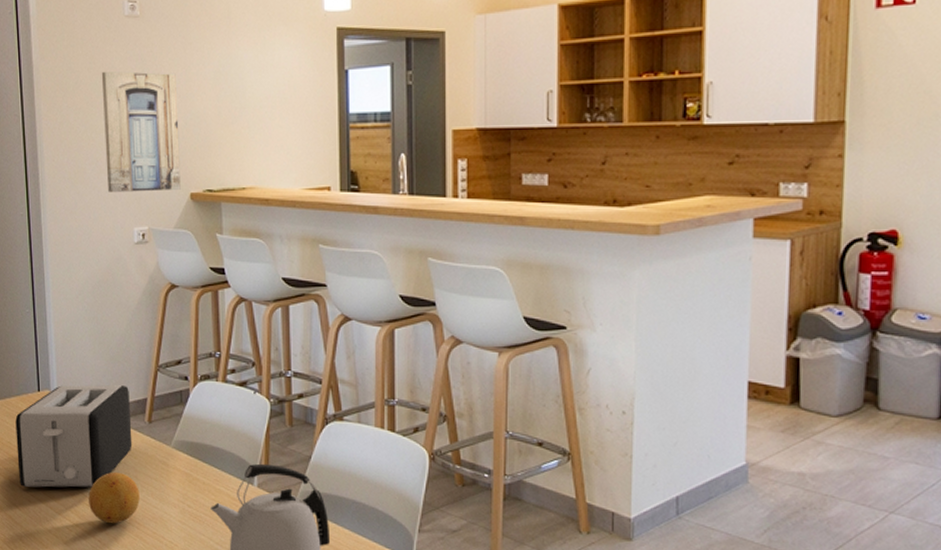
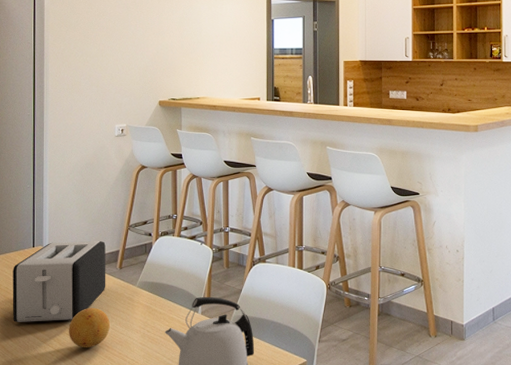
wall art: present [101,71,181,192] -> none [96,14,152,99]

